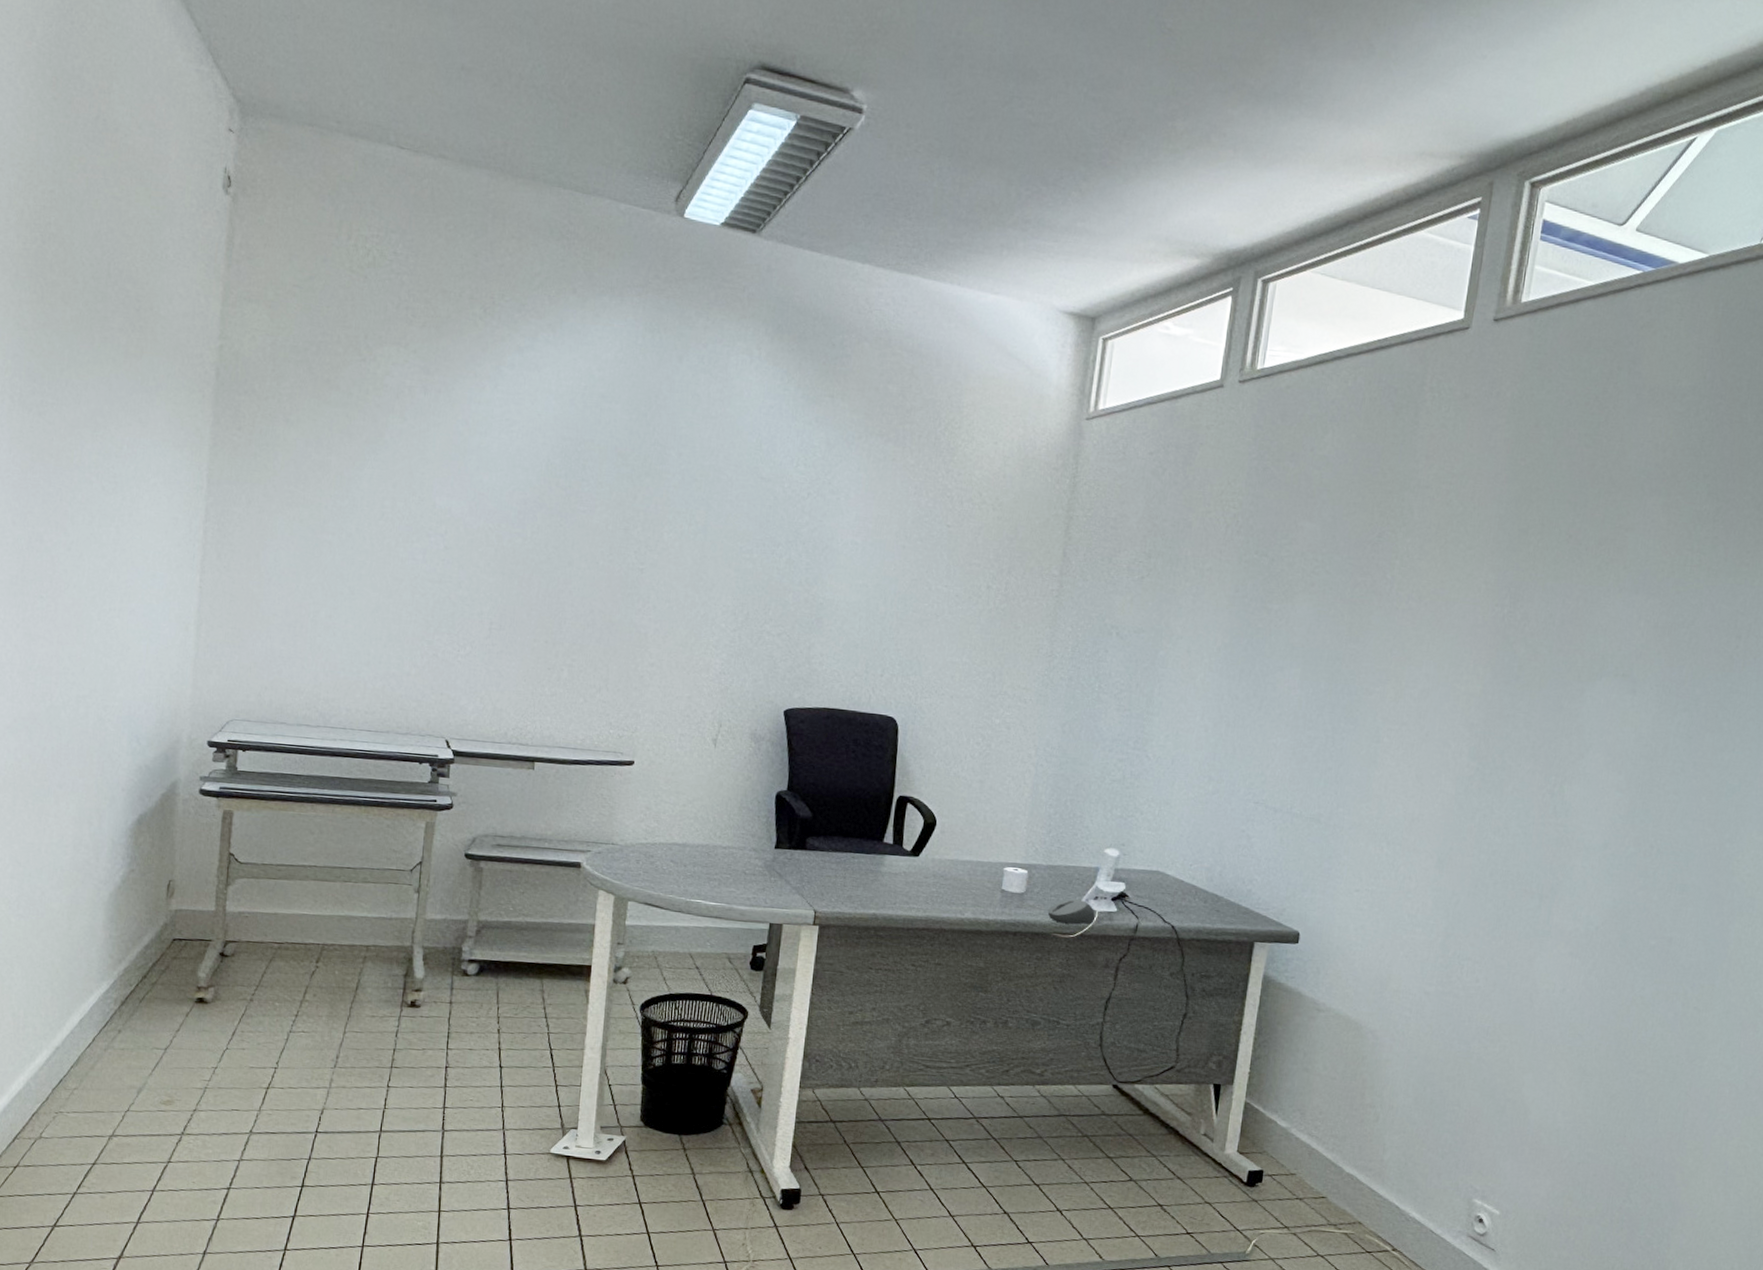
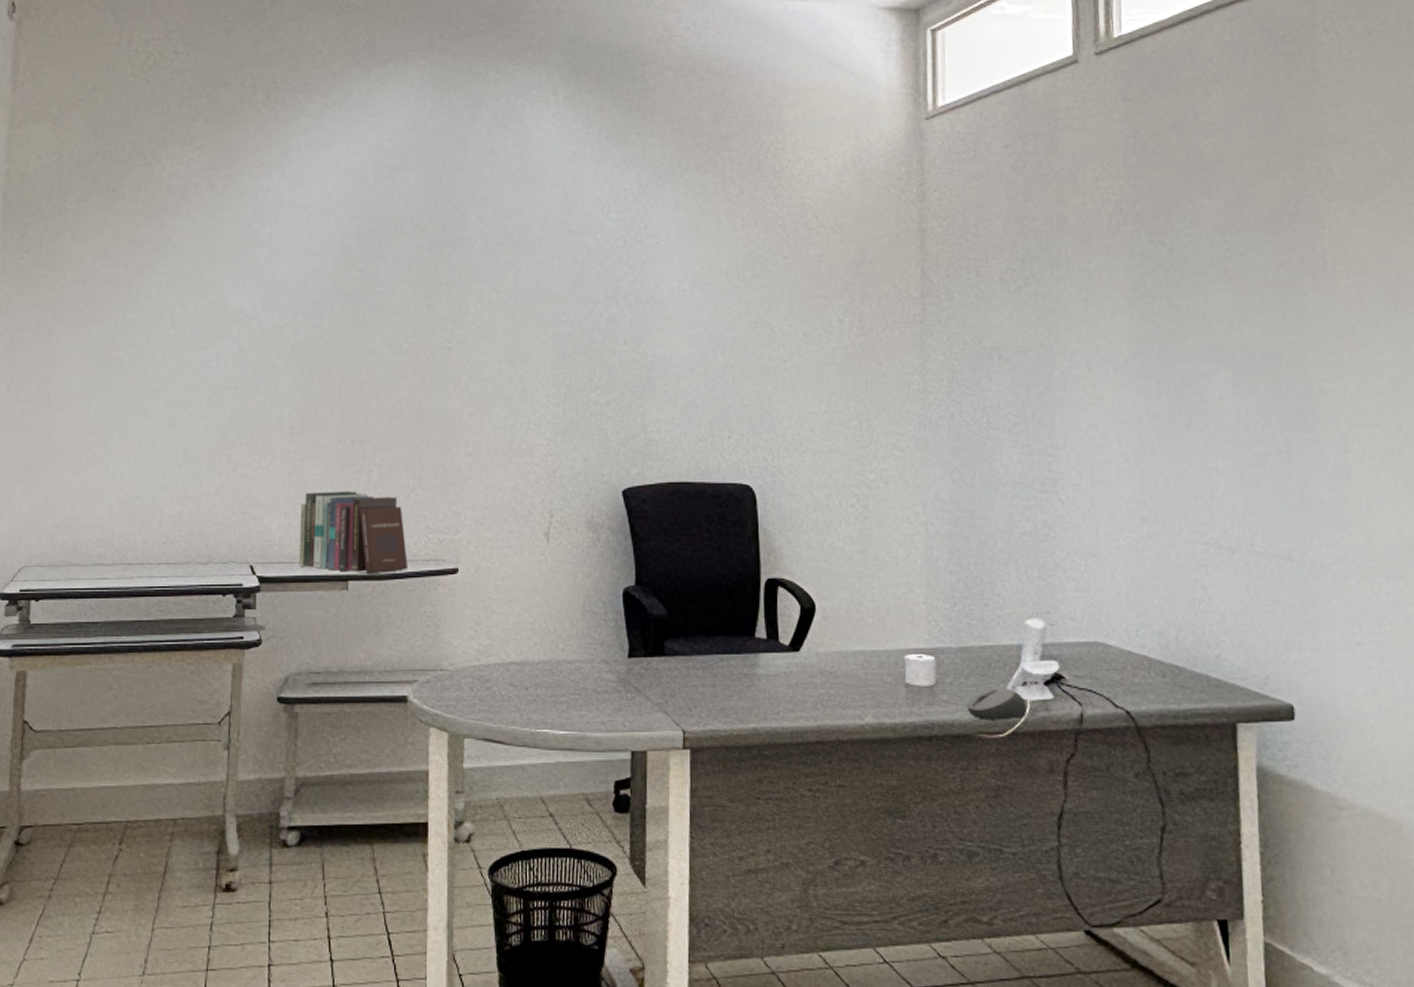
books: none [490,682,590,759] -> present [298,491,408,575]

